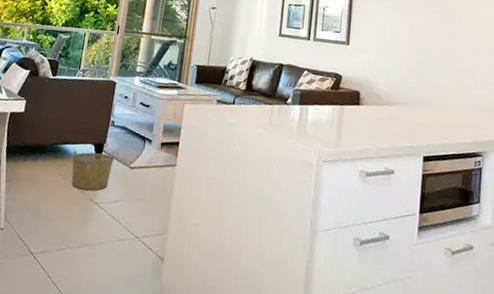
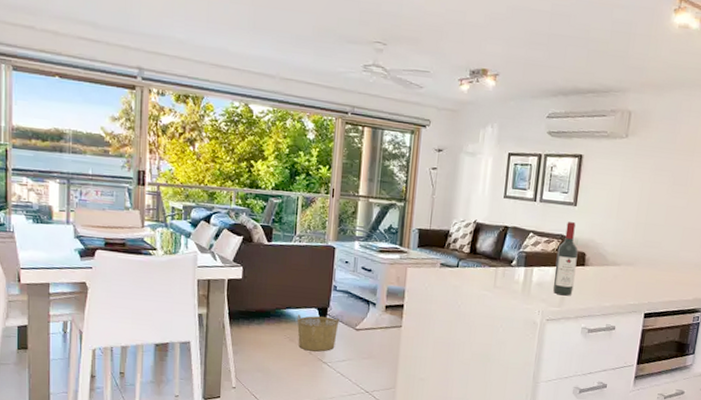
wine bottle: none [328,60,353,136] -> present [552,222,578,296]

